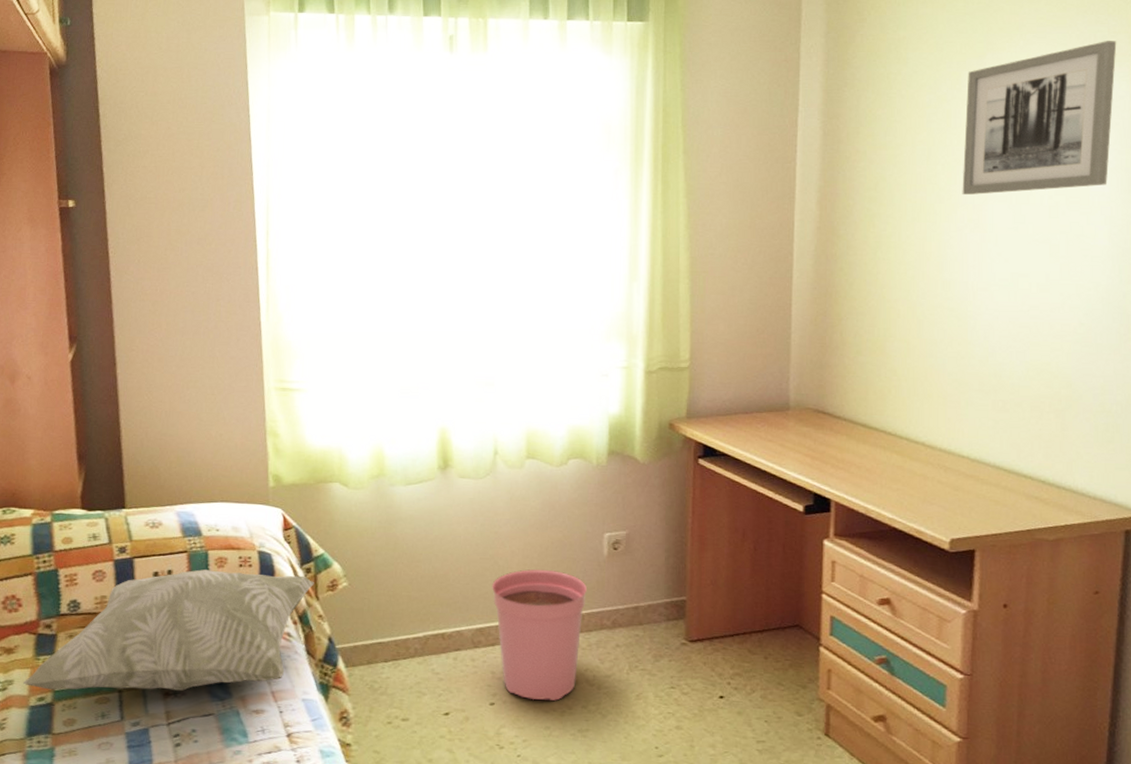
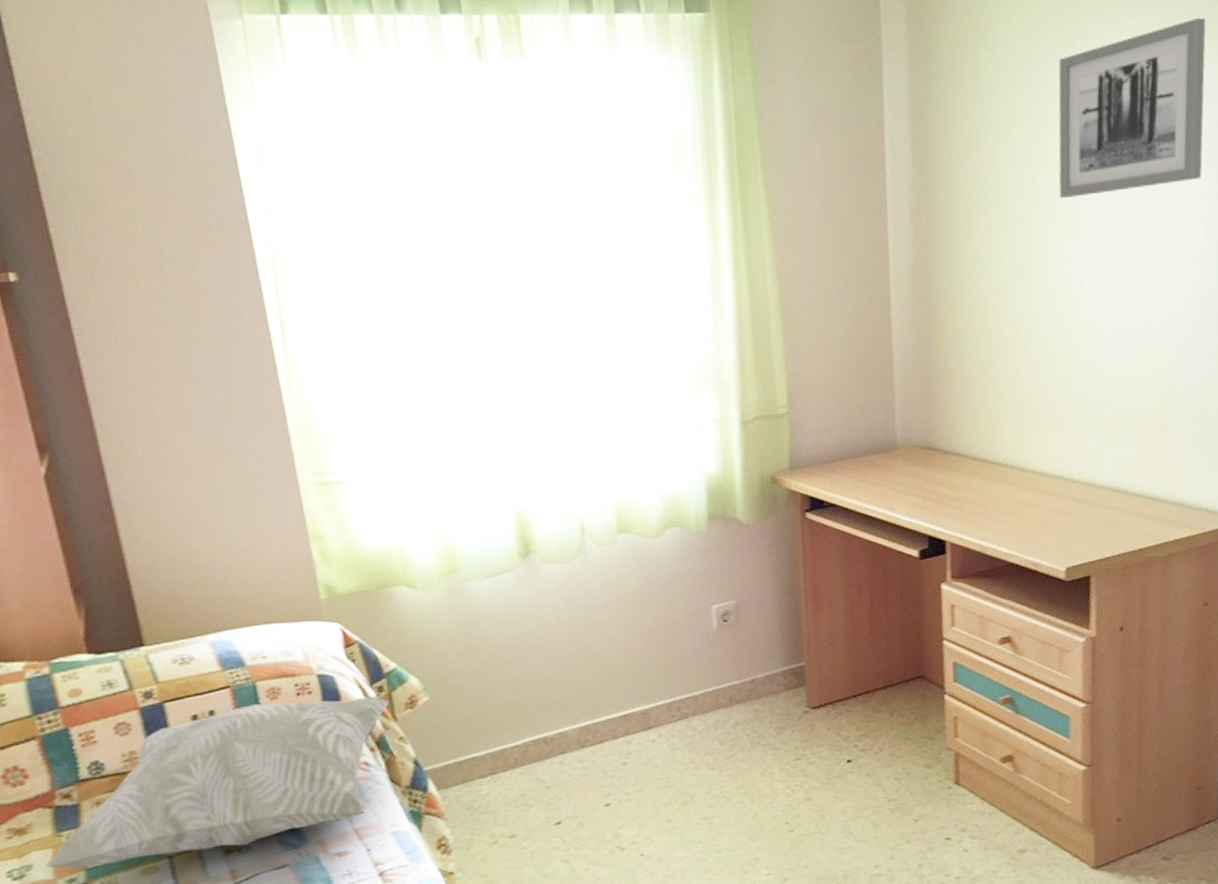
plant pot: present [492,569,587,701] -> none [594,652,698,794]

